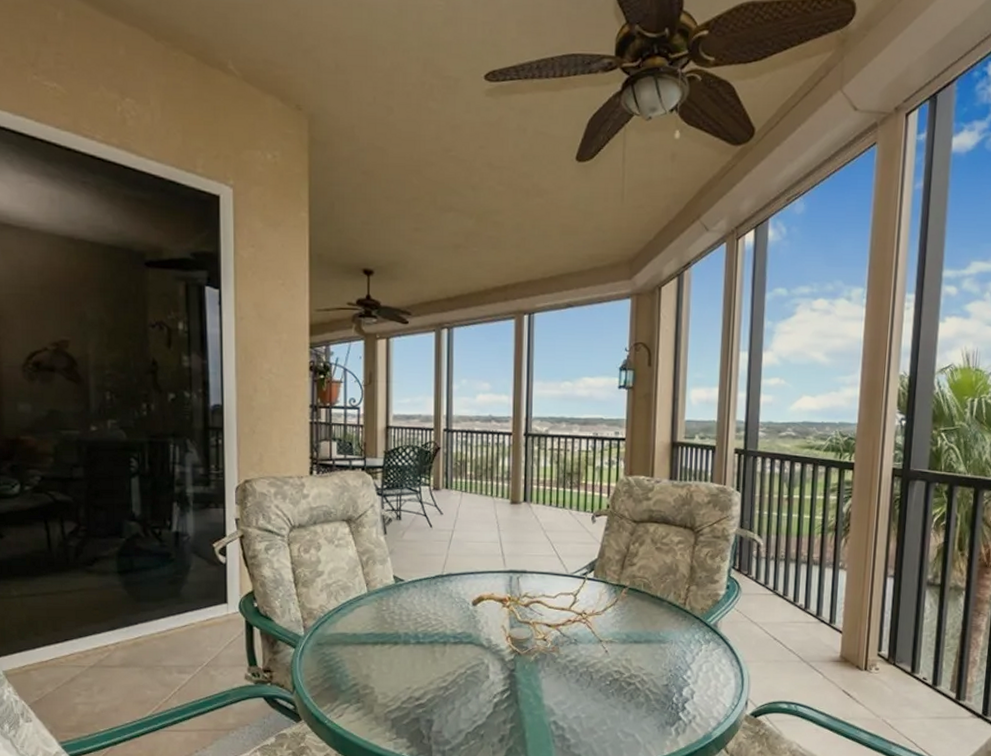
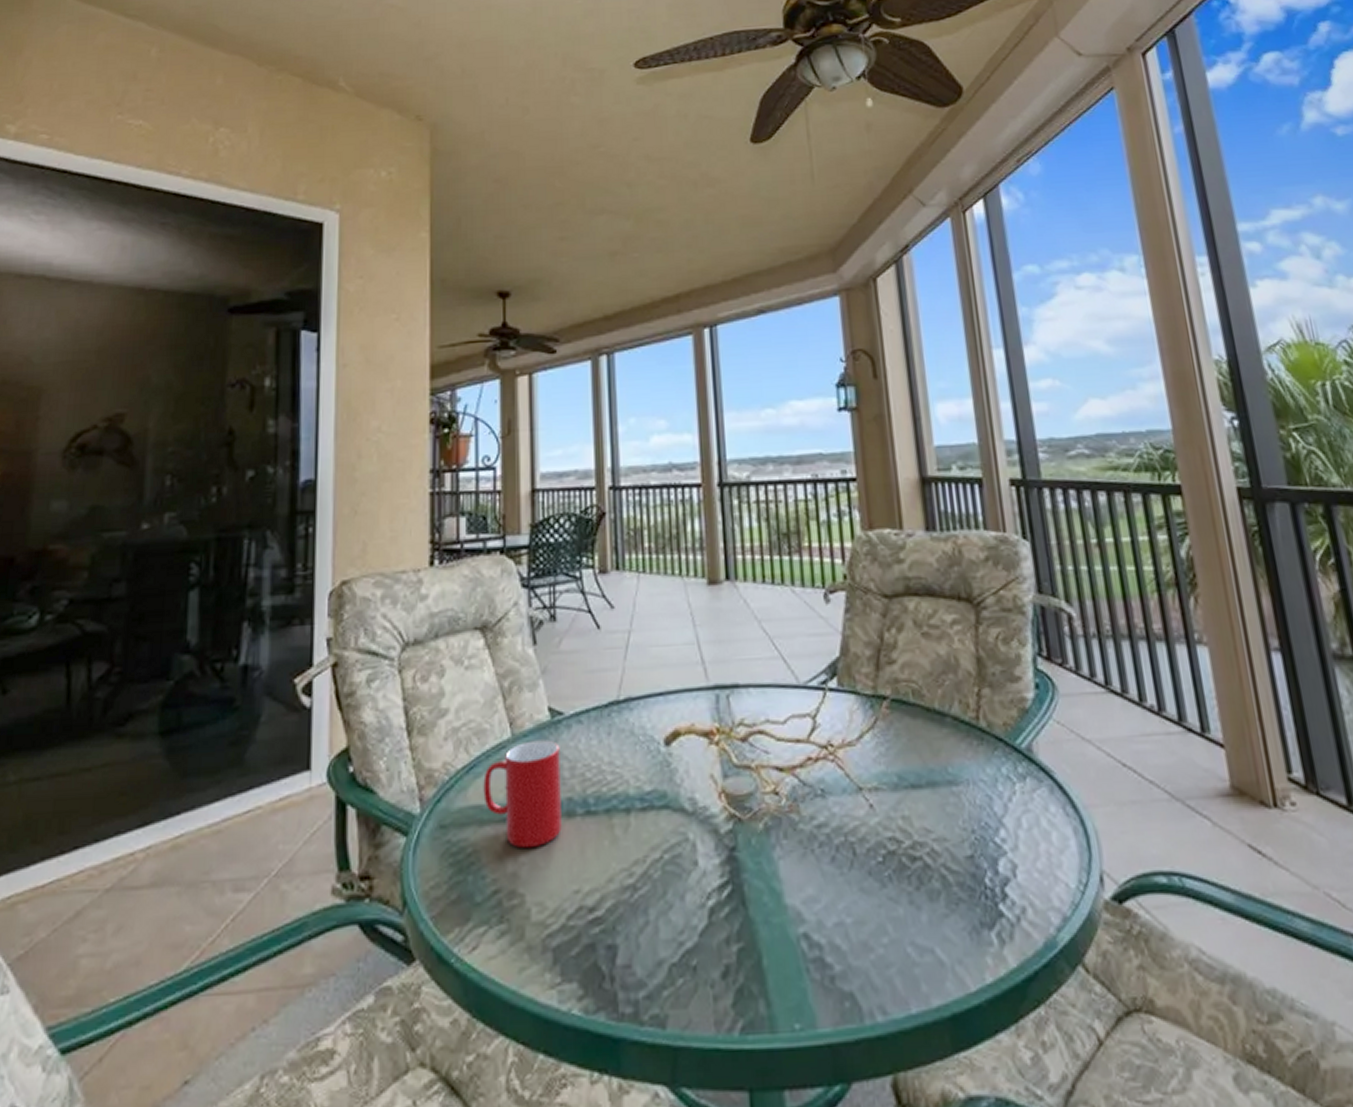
cup: none [347,596,401,661] -> present [483,739,562,849]

